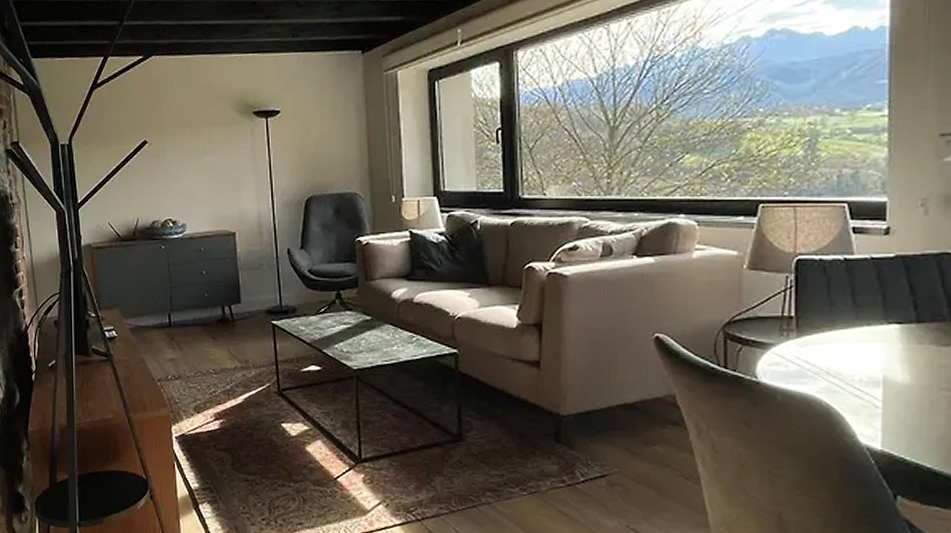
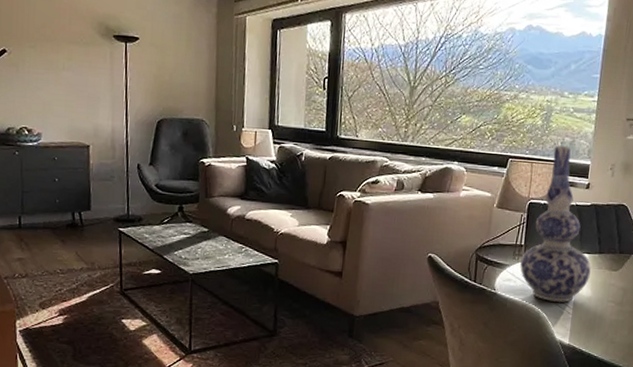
vase: none [792,179,906,392] -> present [520,145,591,302]

